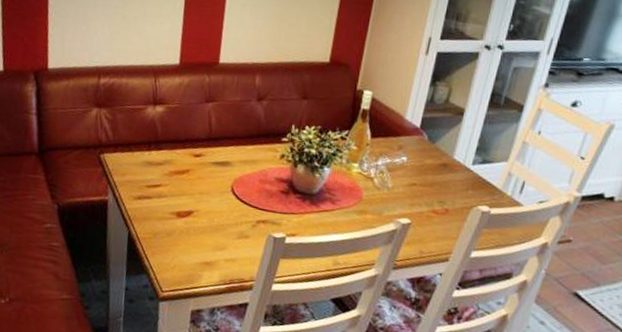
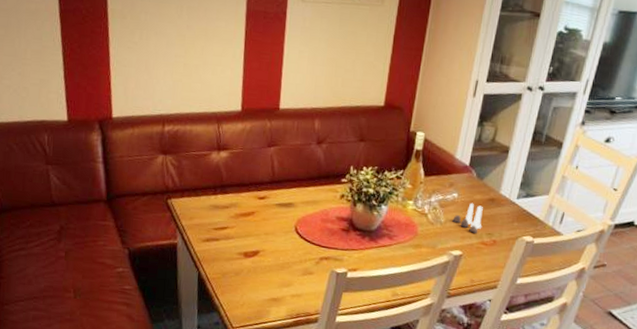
salt and pepper shaker set: none [401,167,435,201] -> present [452,202,483,233]

